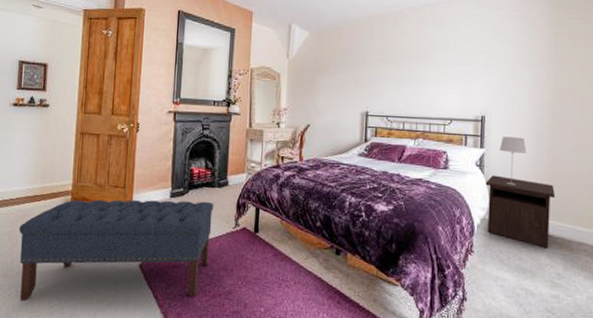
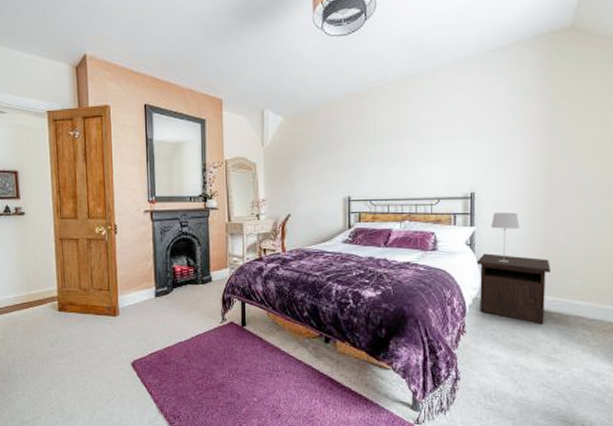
bench: present [19,199,214,302] -> none [11,298,199,404]

